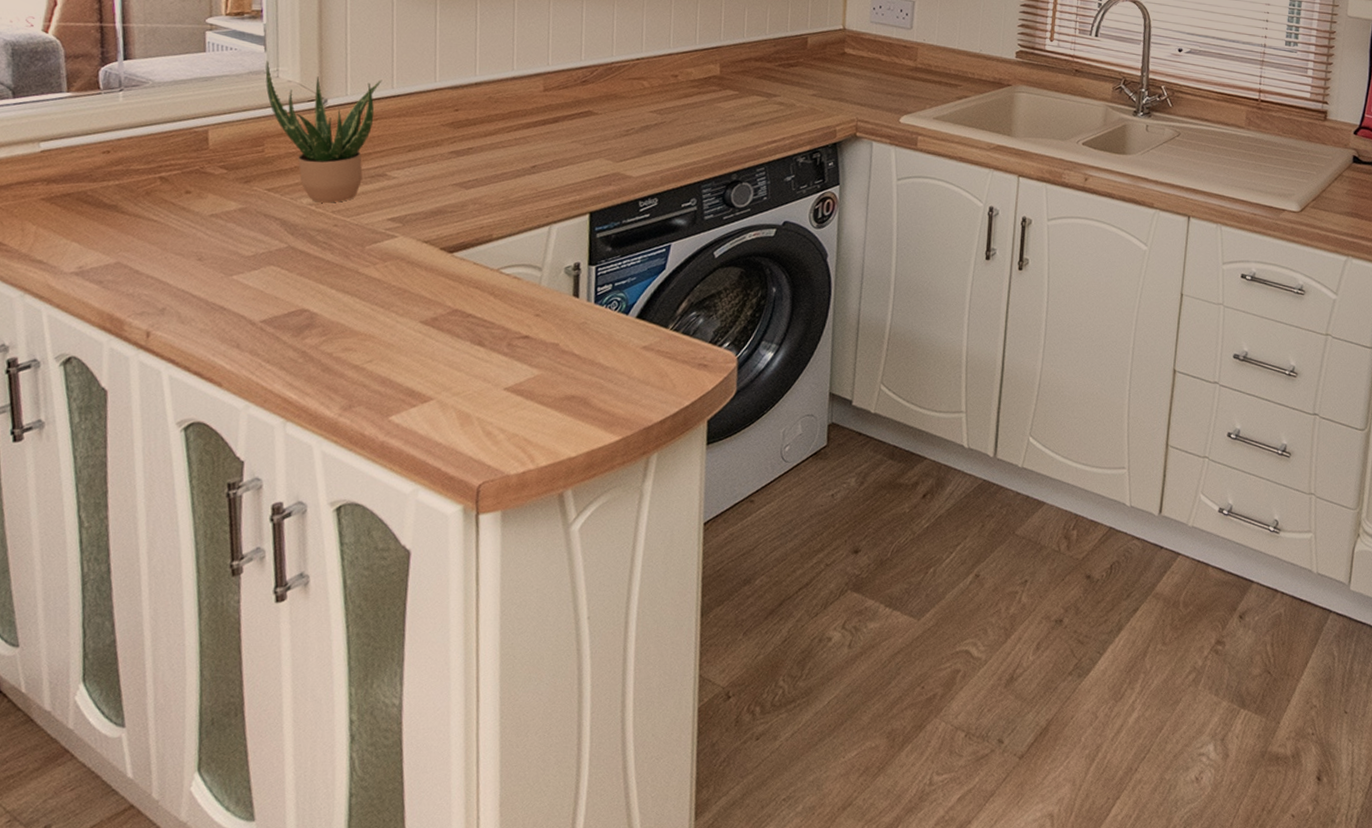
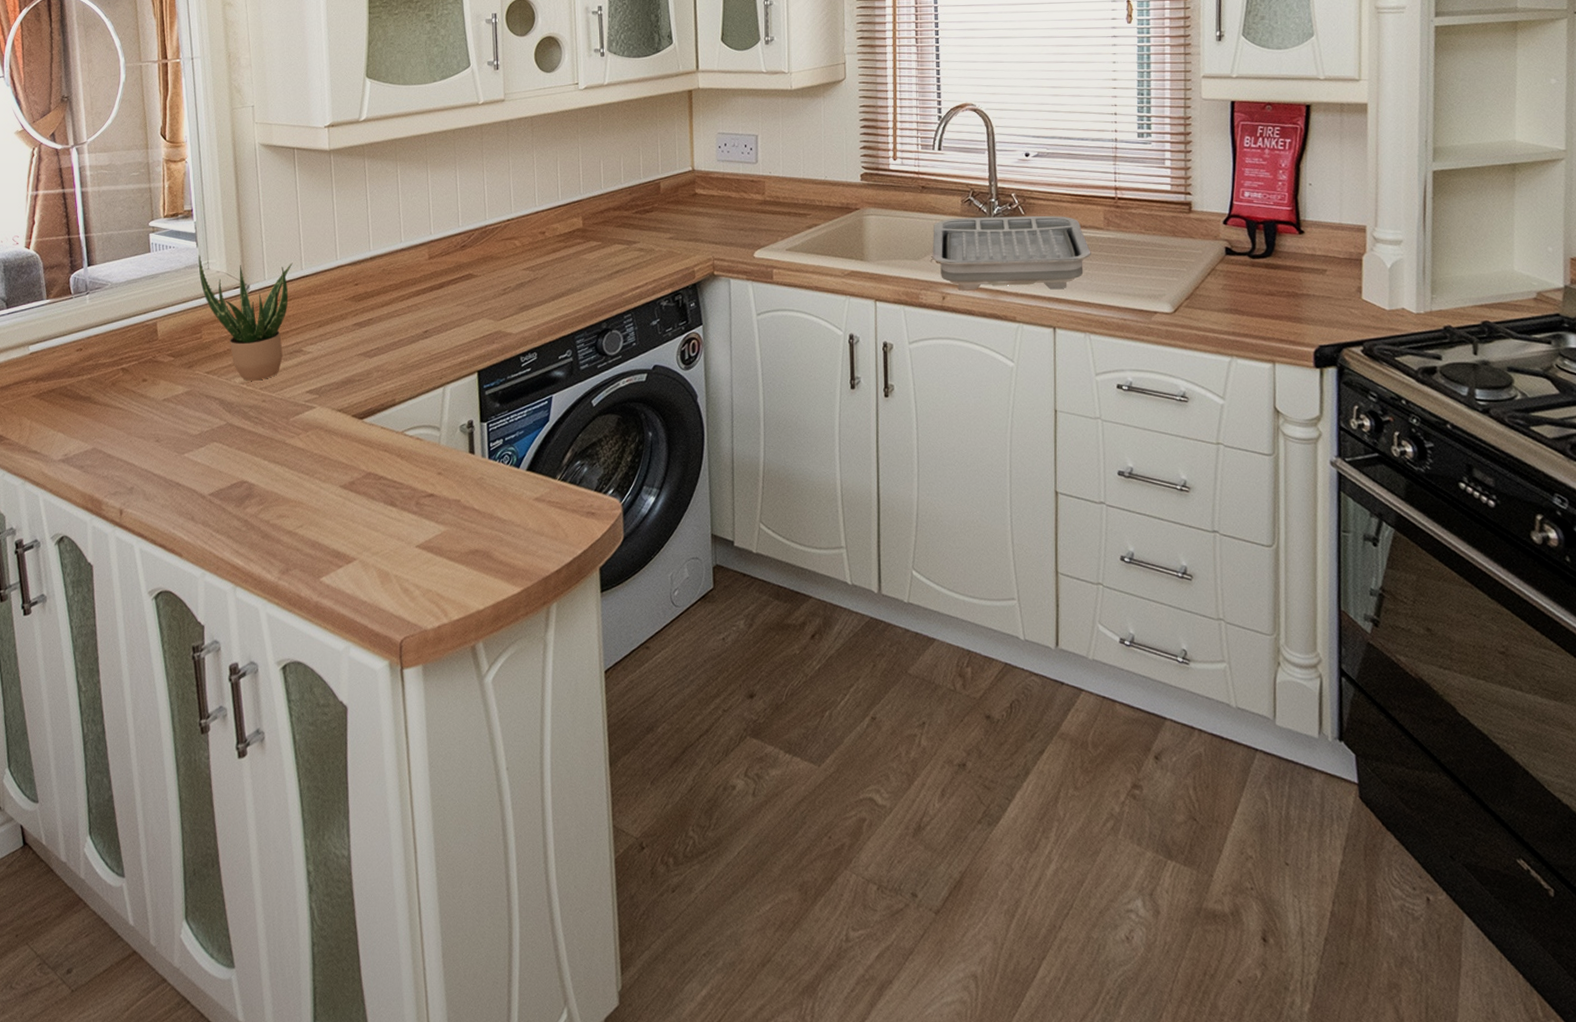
dish rack: none [1079,103,1231,180] -> present [932,215,1091,291]

